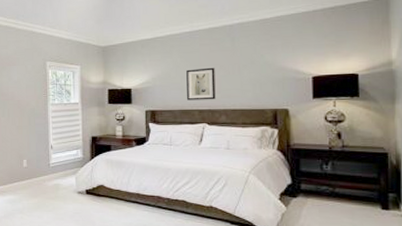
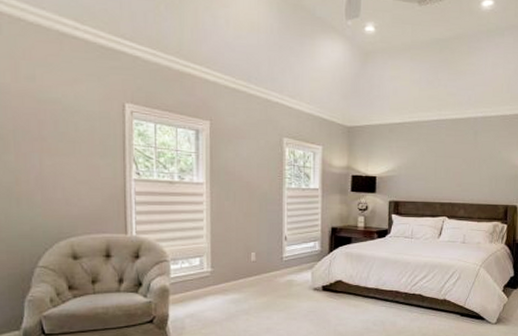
wall art: present [186,67,216,101] -> none [430,159,458,193]

